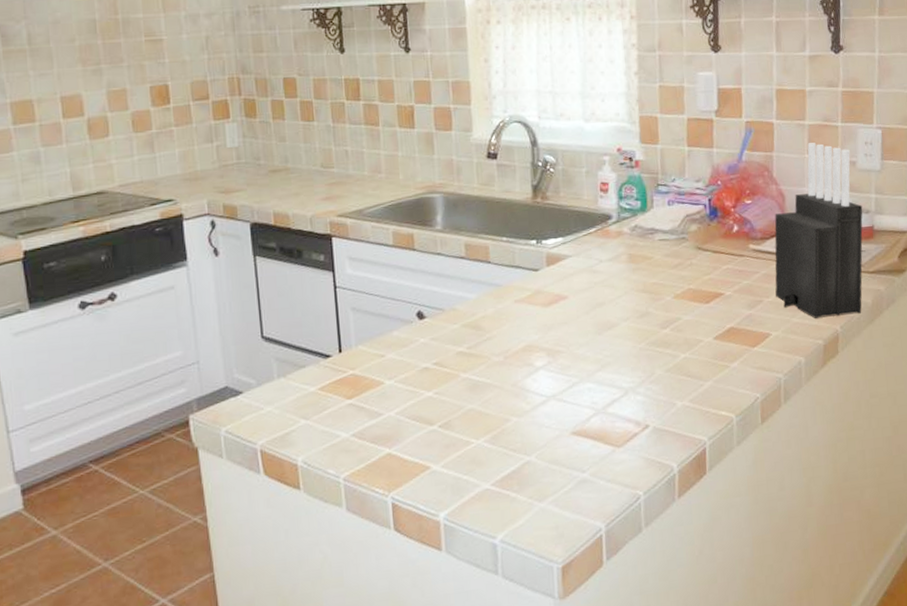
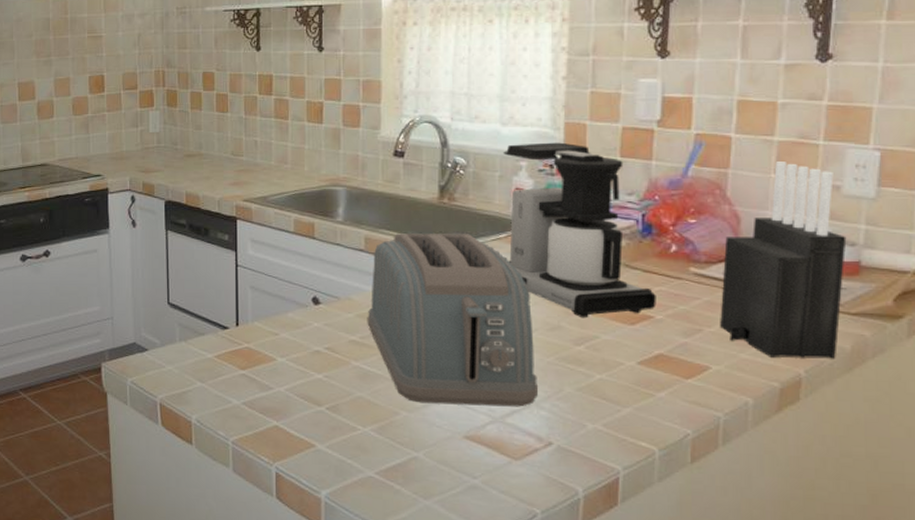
toaster: none [472,231,634,407] -> present [367,233,539,407]
coffee maker: none [588,135,725,303] -> present [503,142,656,319]

